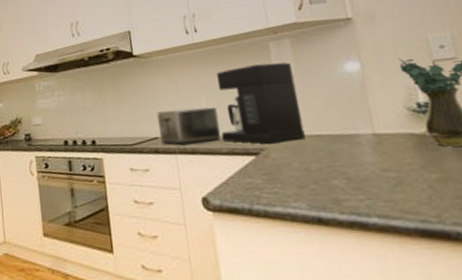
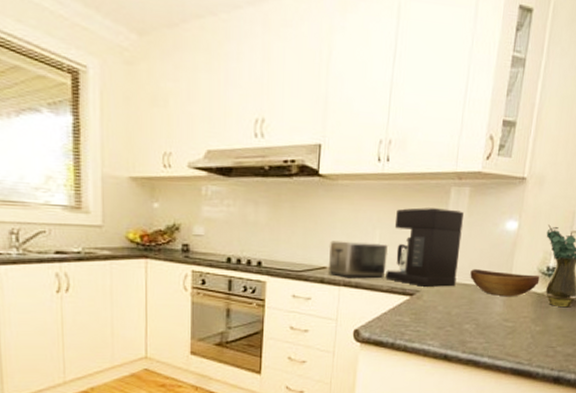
bowl: none [319,114,414,144] -> present [470,269,540,297]

